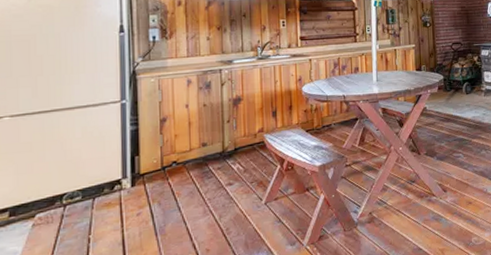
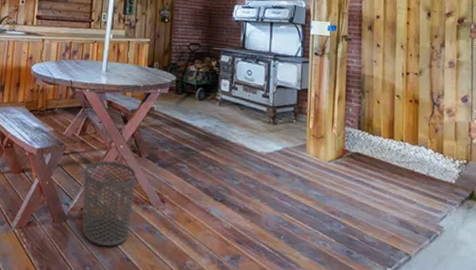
waste bin: none [367,163,418,243] -> present [82,160,136,246]

